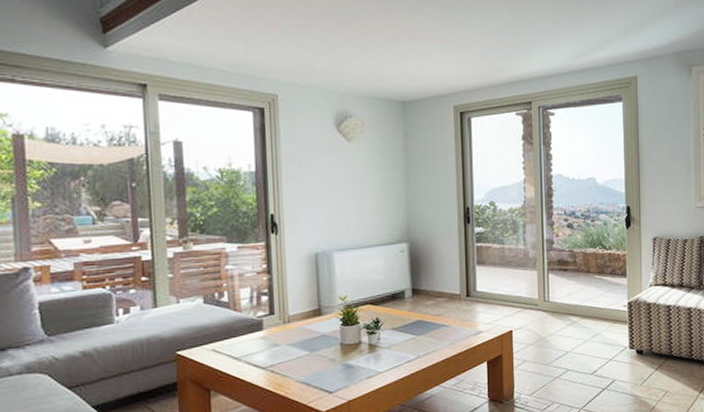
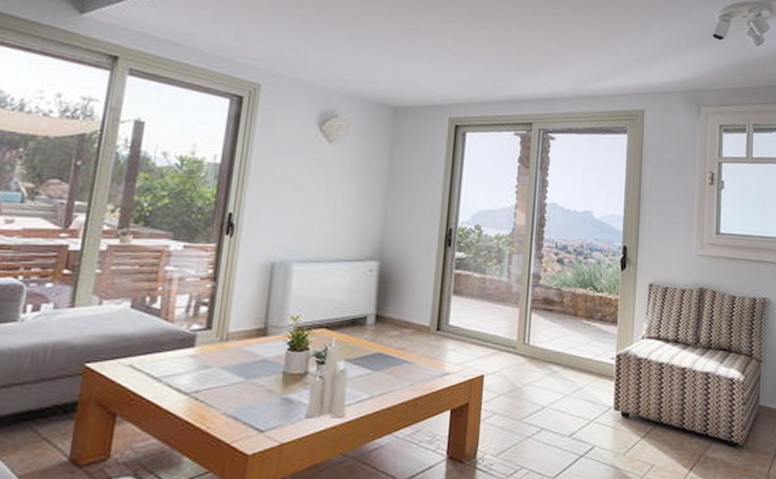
candle: none [364,311,398,378] -> present [305,337,349,418]

